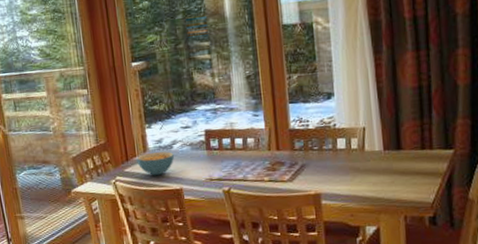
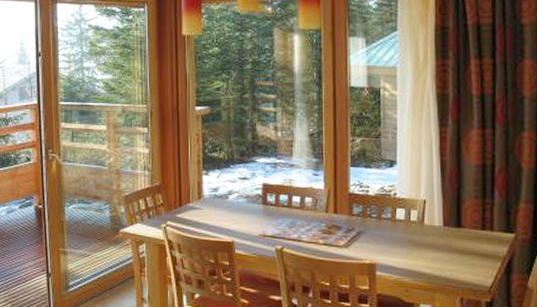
cereal bowl: present [136,151,175,176] -> none [190,200,230,225]

